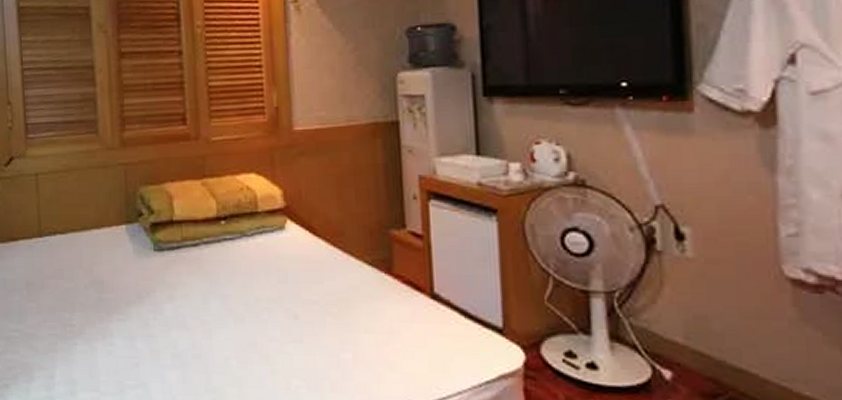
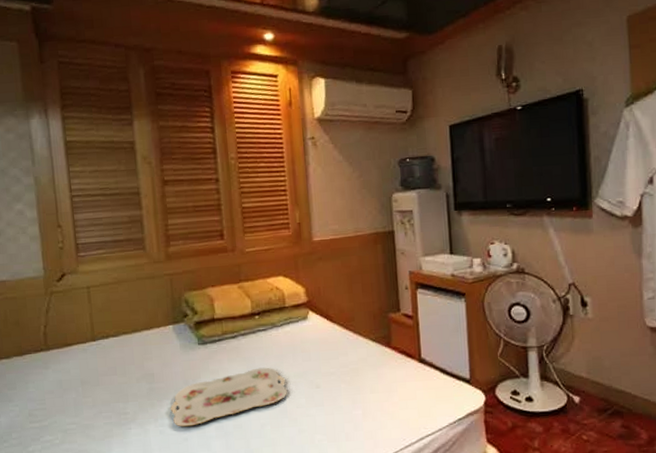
serving tray: none [120,286,258,350] -> present [170,367,287,427]

